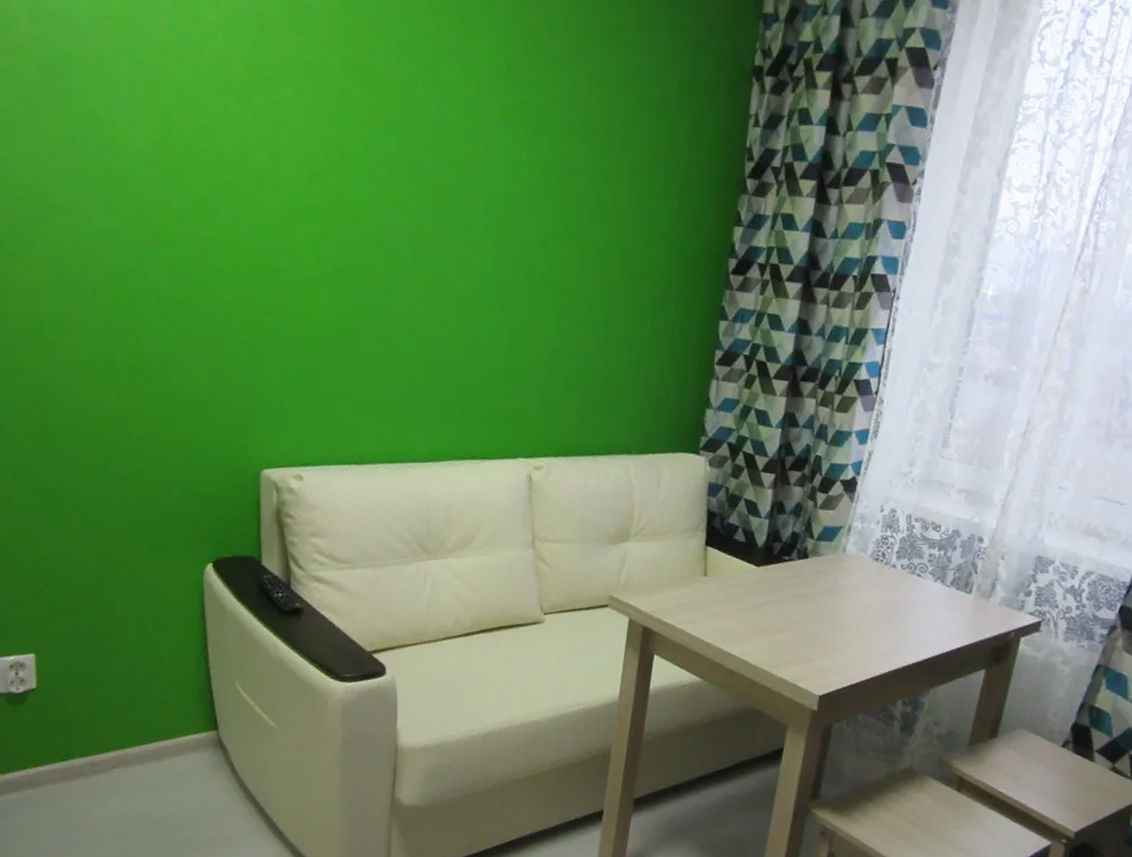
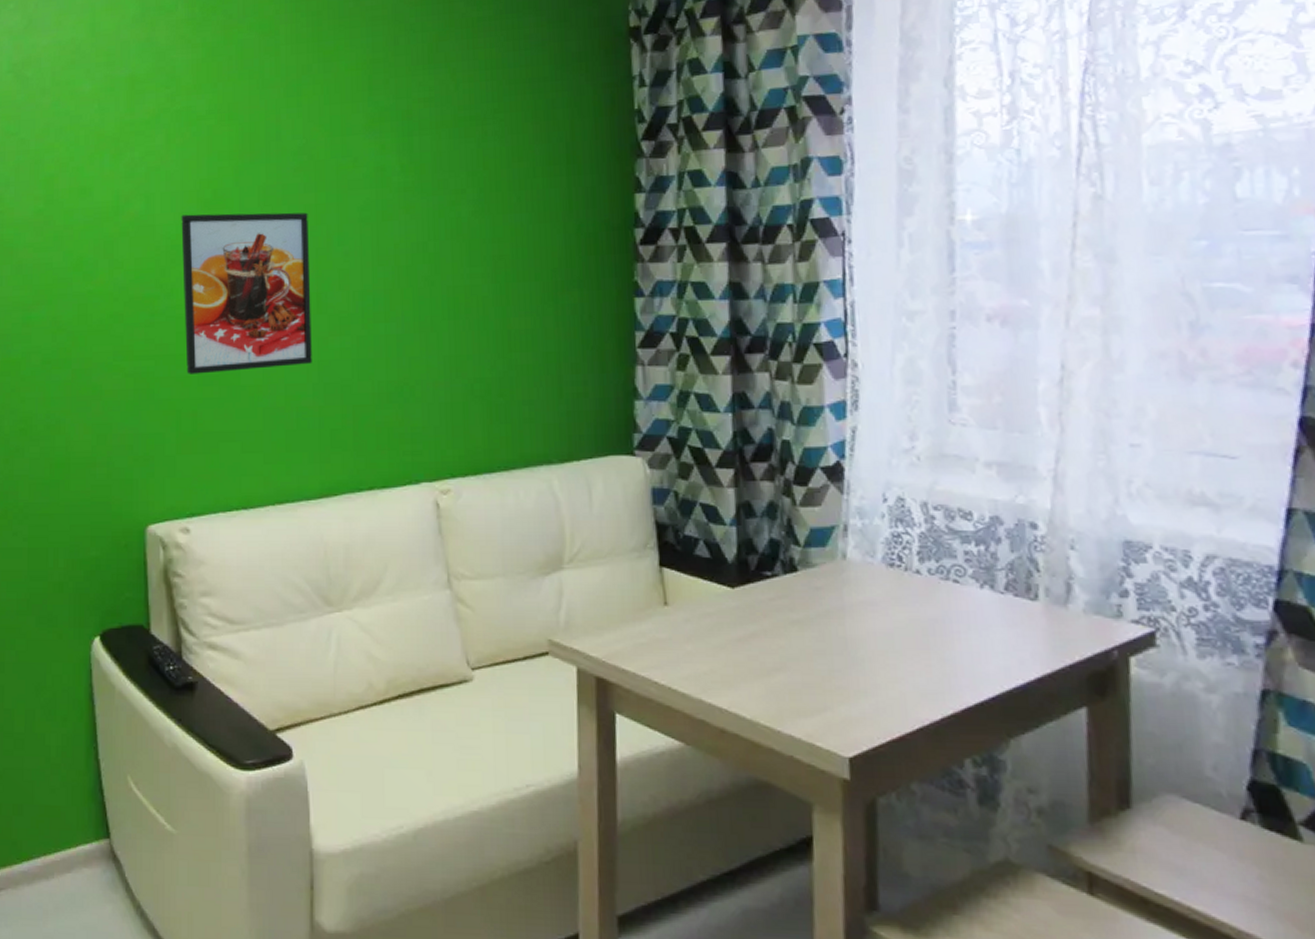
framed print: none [307,174,437,340] -> present [181,212,312,374]

